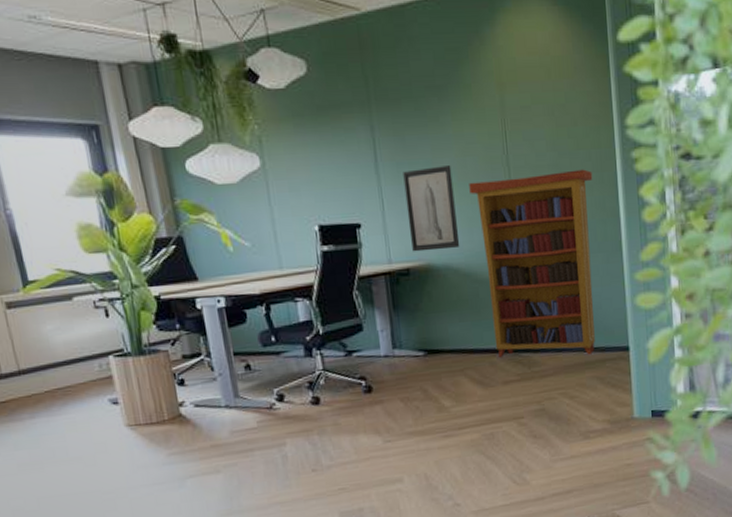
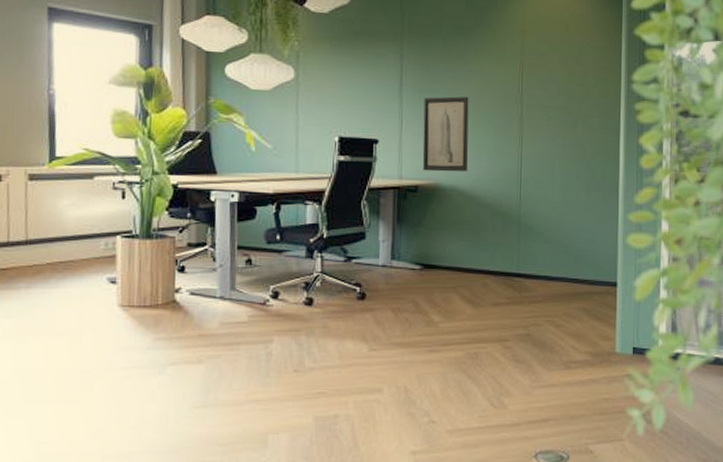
bookcase: present [469,169,595,357] -> none [483,114,598,286]

